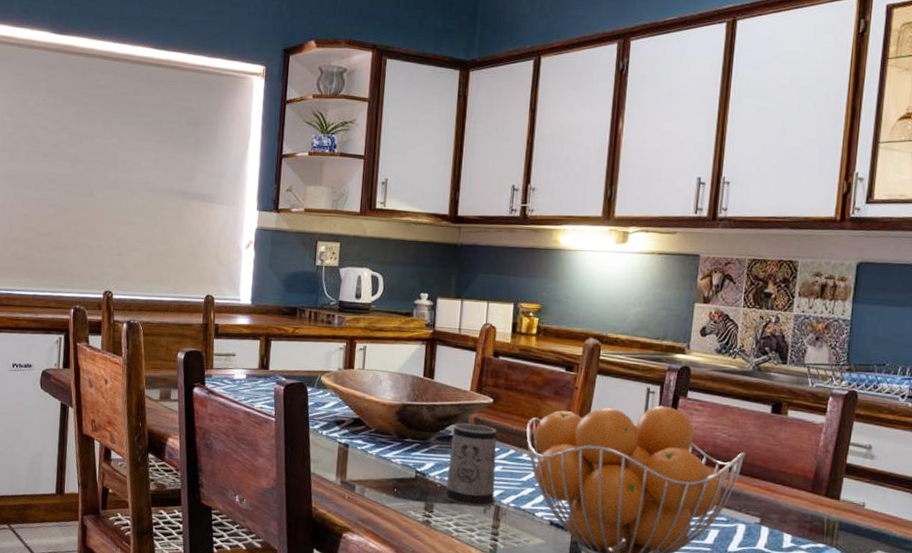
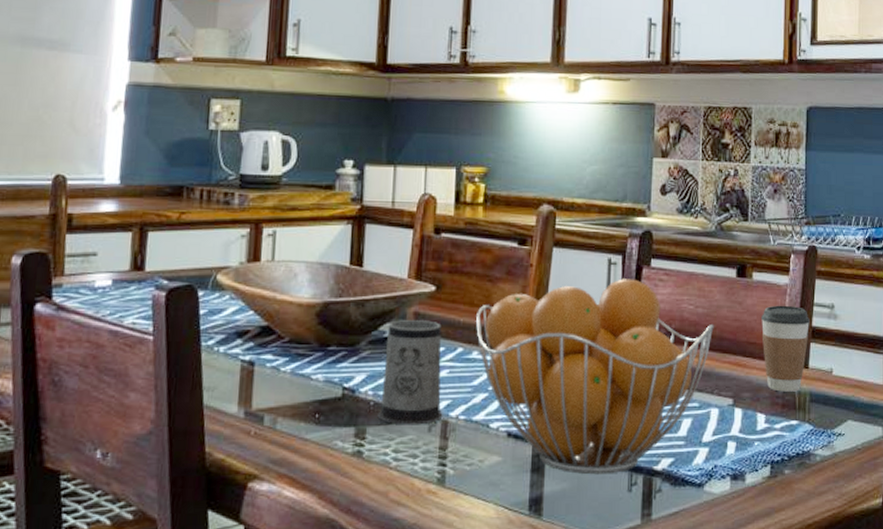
coffee cup: none [793,441,845,519] -> present [760,305,811,392]

